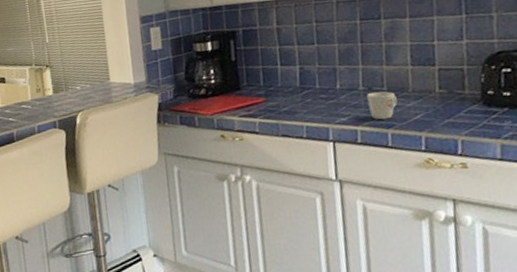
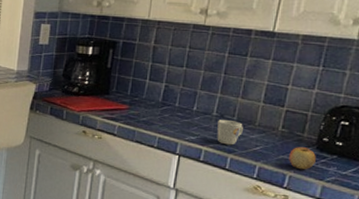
apple: none [454,103,487,131] -> present [289,146,316,170]

